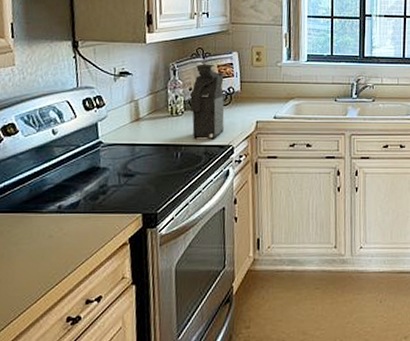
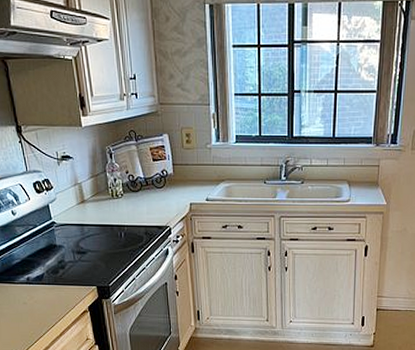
coffee maker: present [190,64,225,140] -> none [127,146,161,221]

